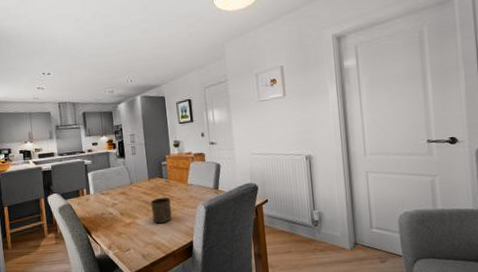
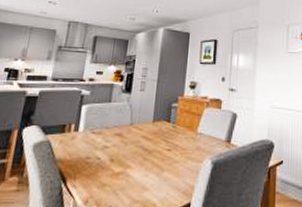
cup: present [151,197,172,224] -> none [147,145,173,177]

